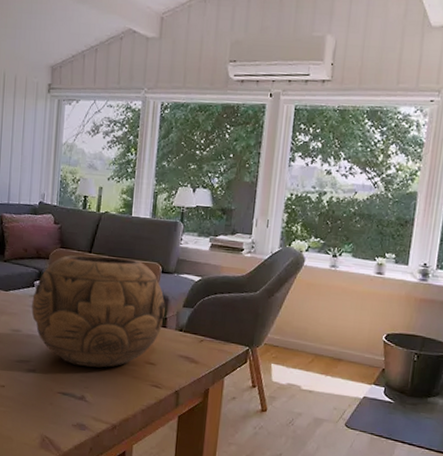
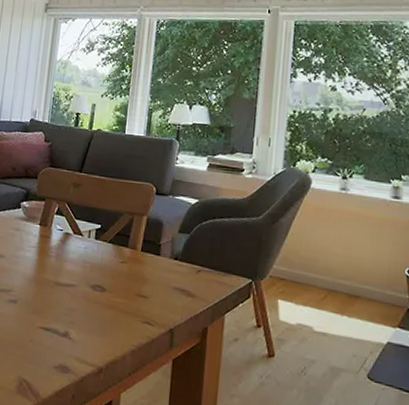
decorative bowl: present [31,255,165,368] -> none [16,174,159,300]

